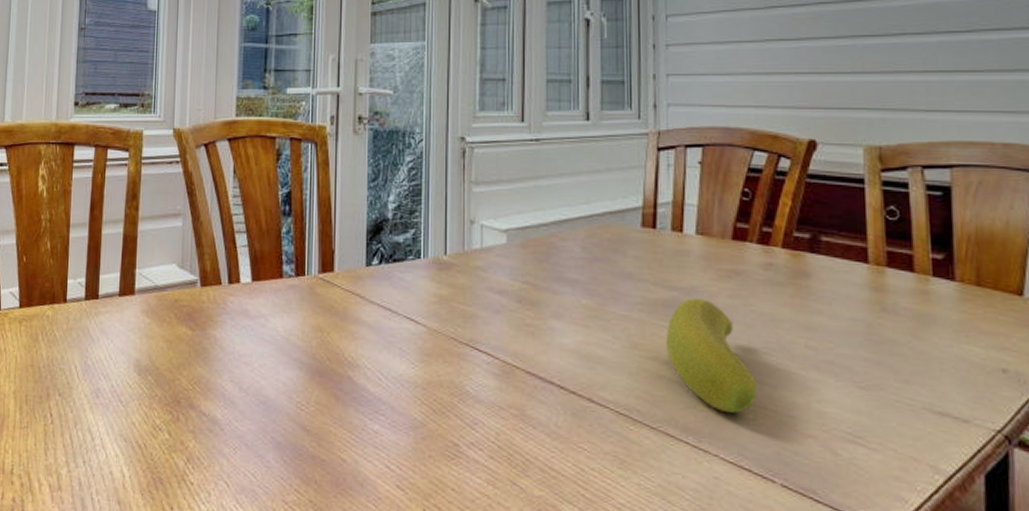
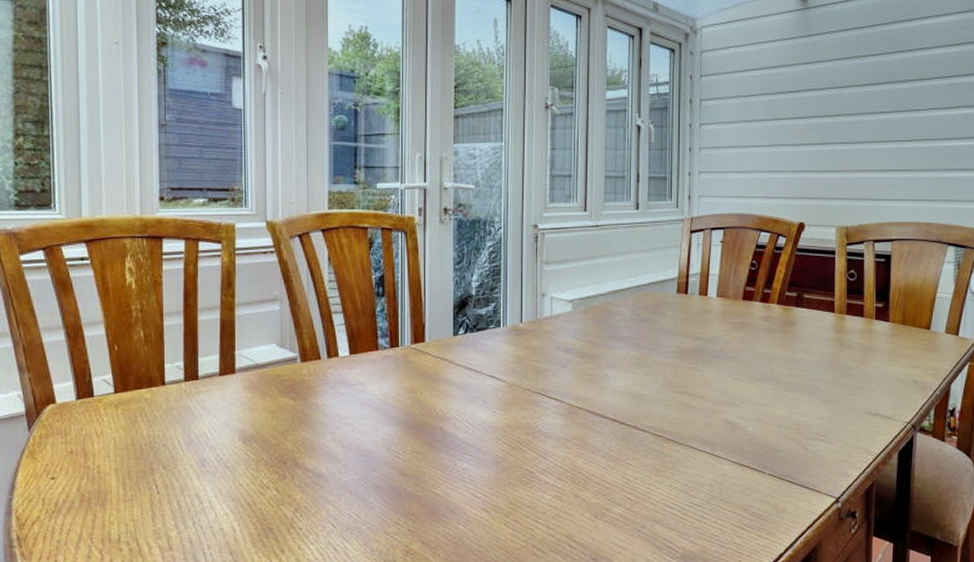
fruit: present [666,298,758,413] -> none [693,345,756,427]

